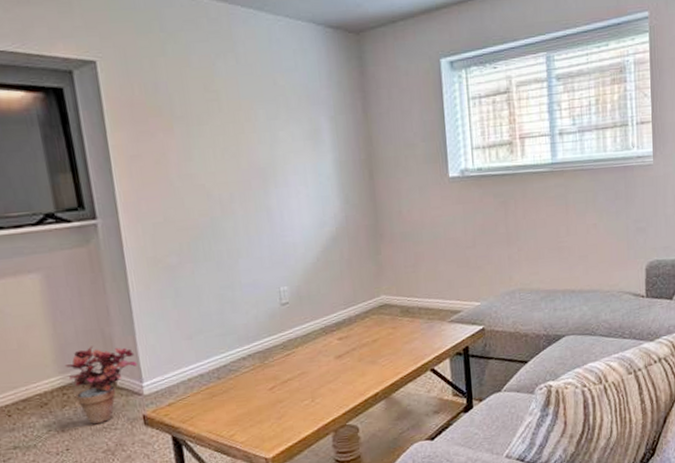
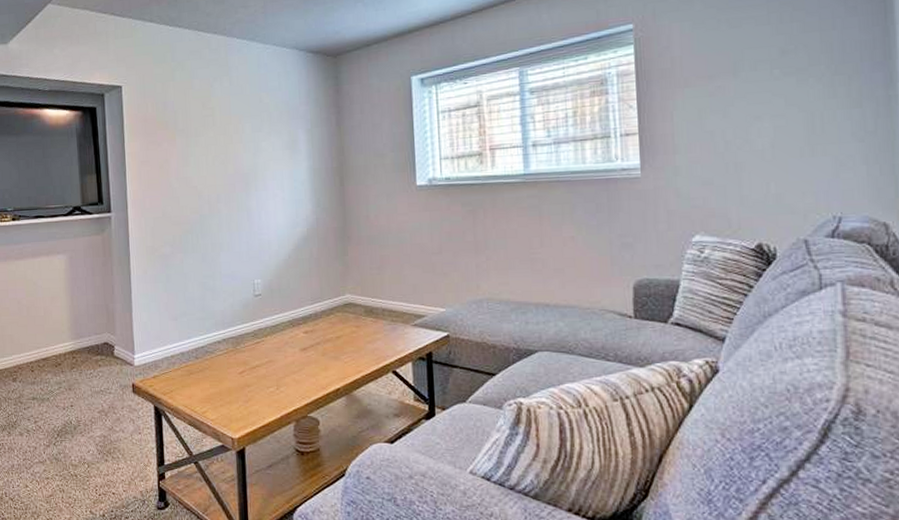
potted plant: present [64,345,138,425] -> none [76,318,132,387]

